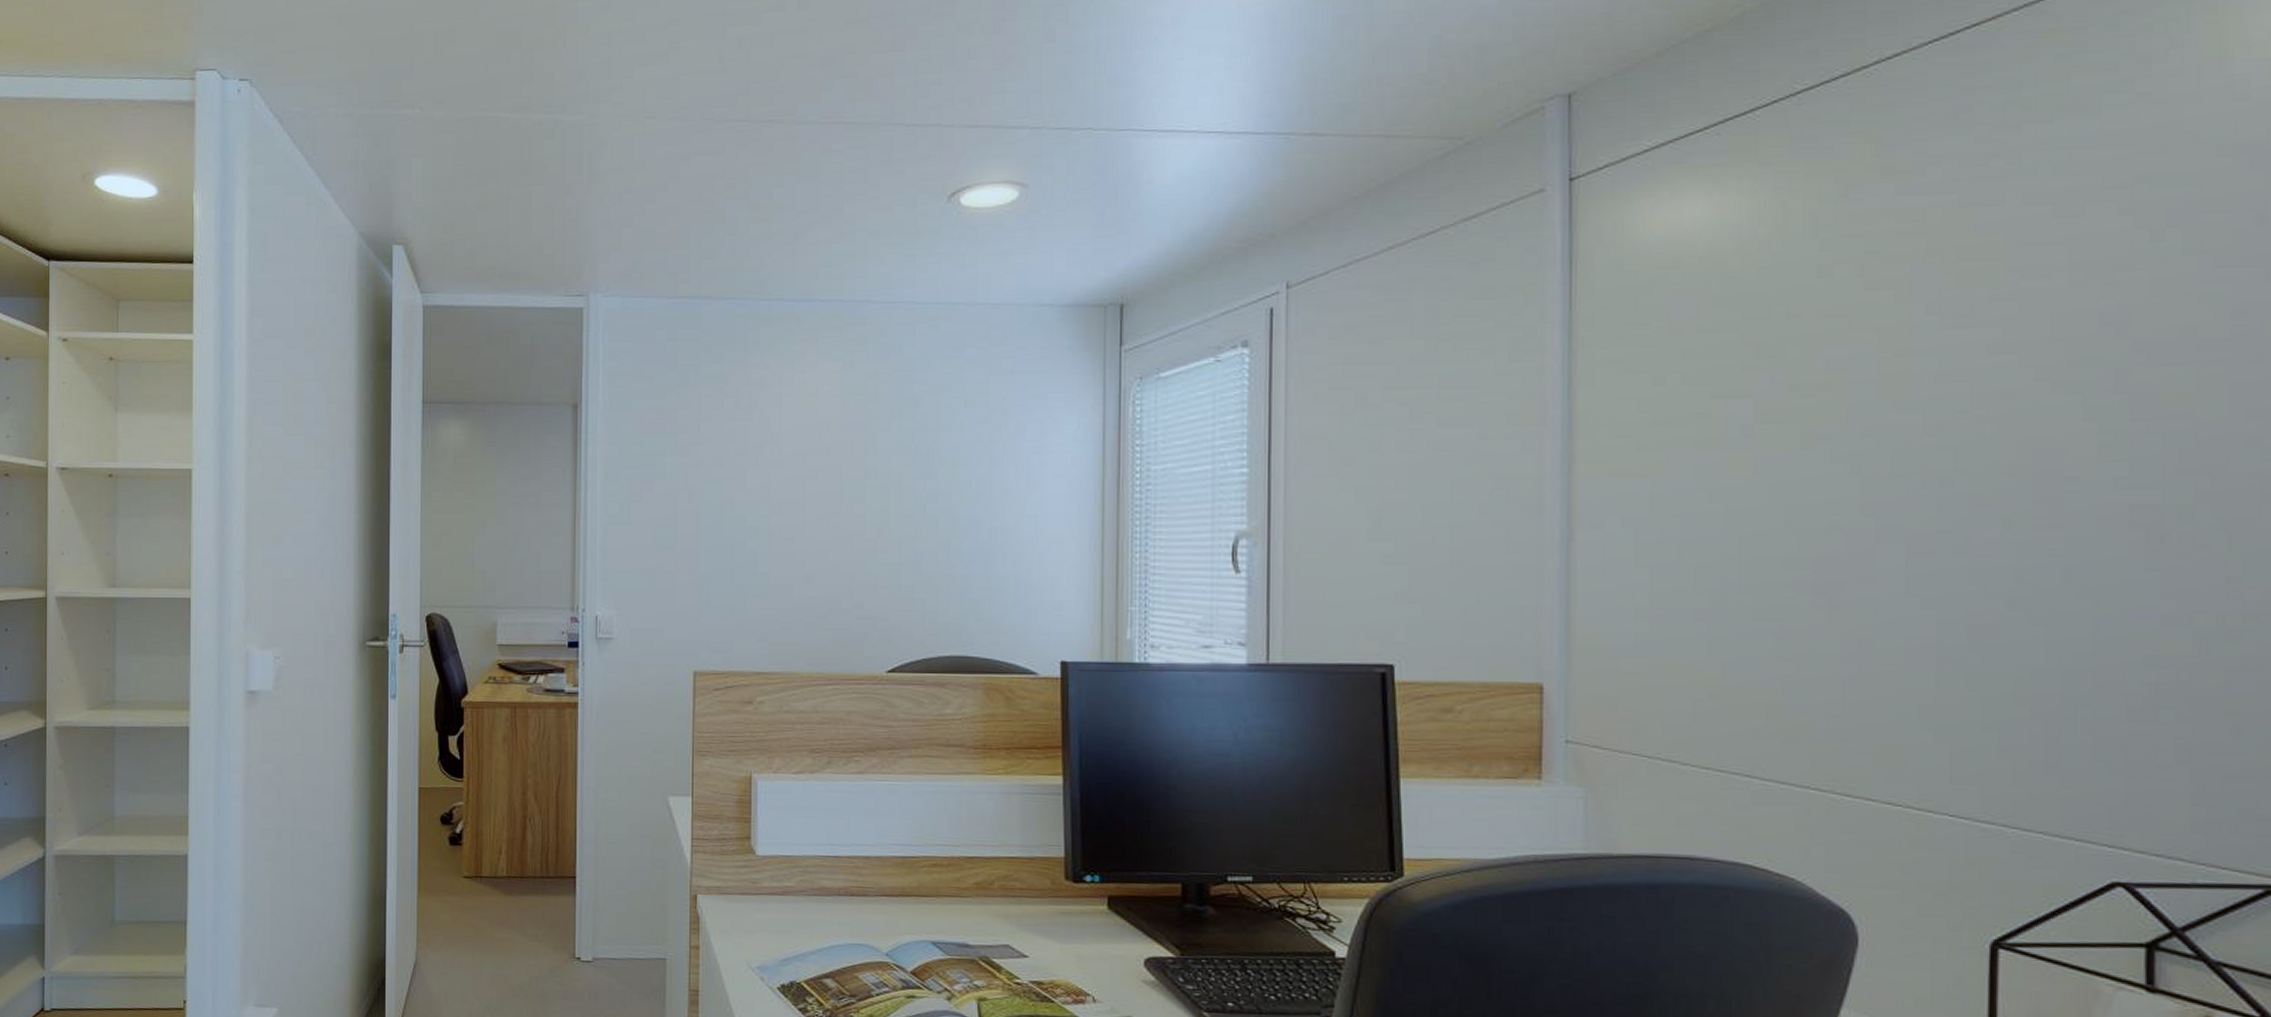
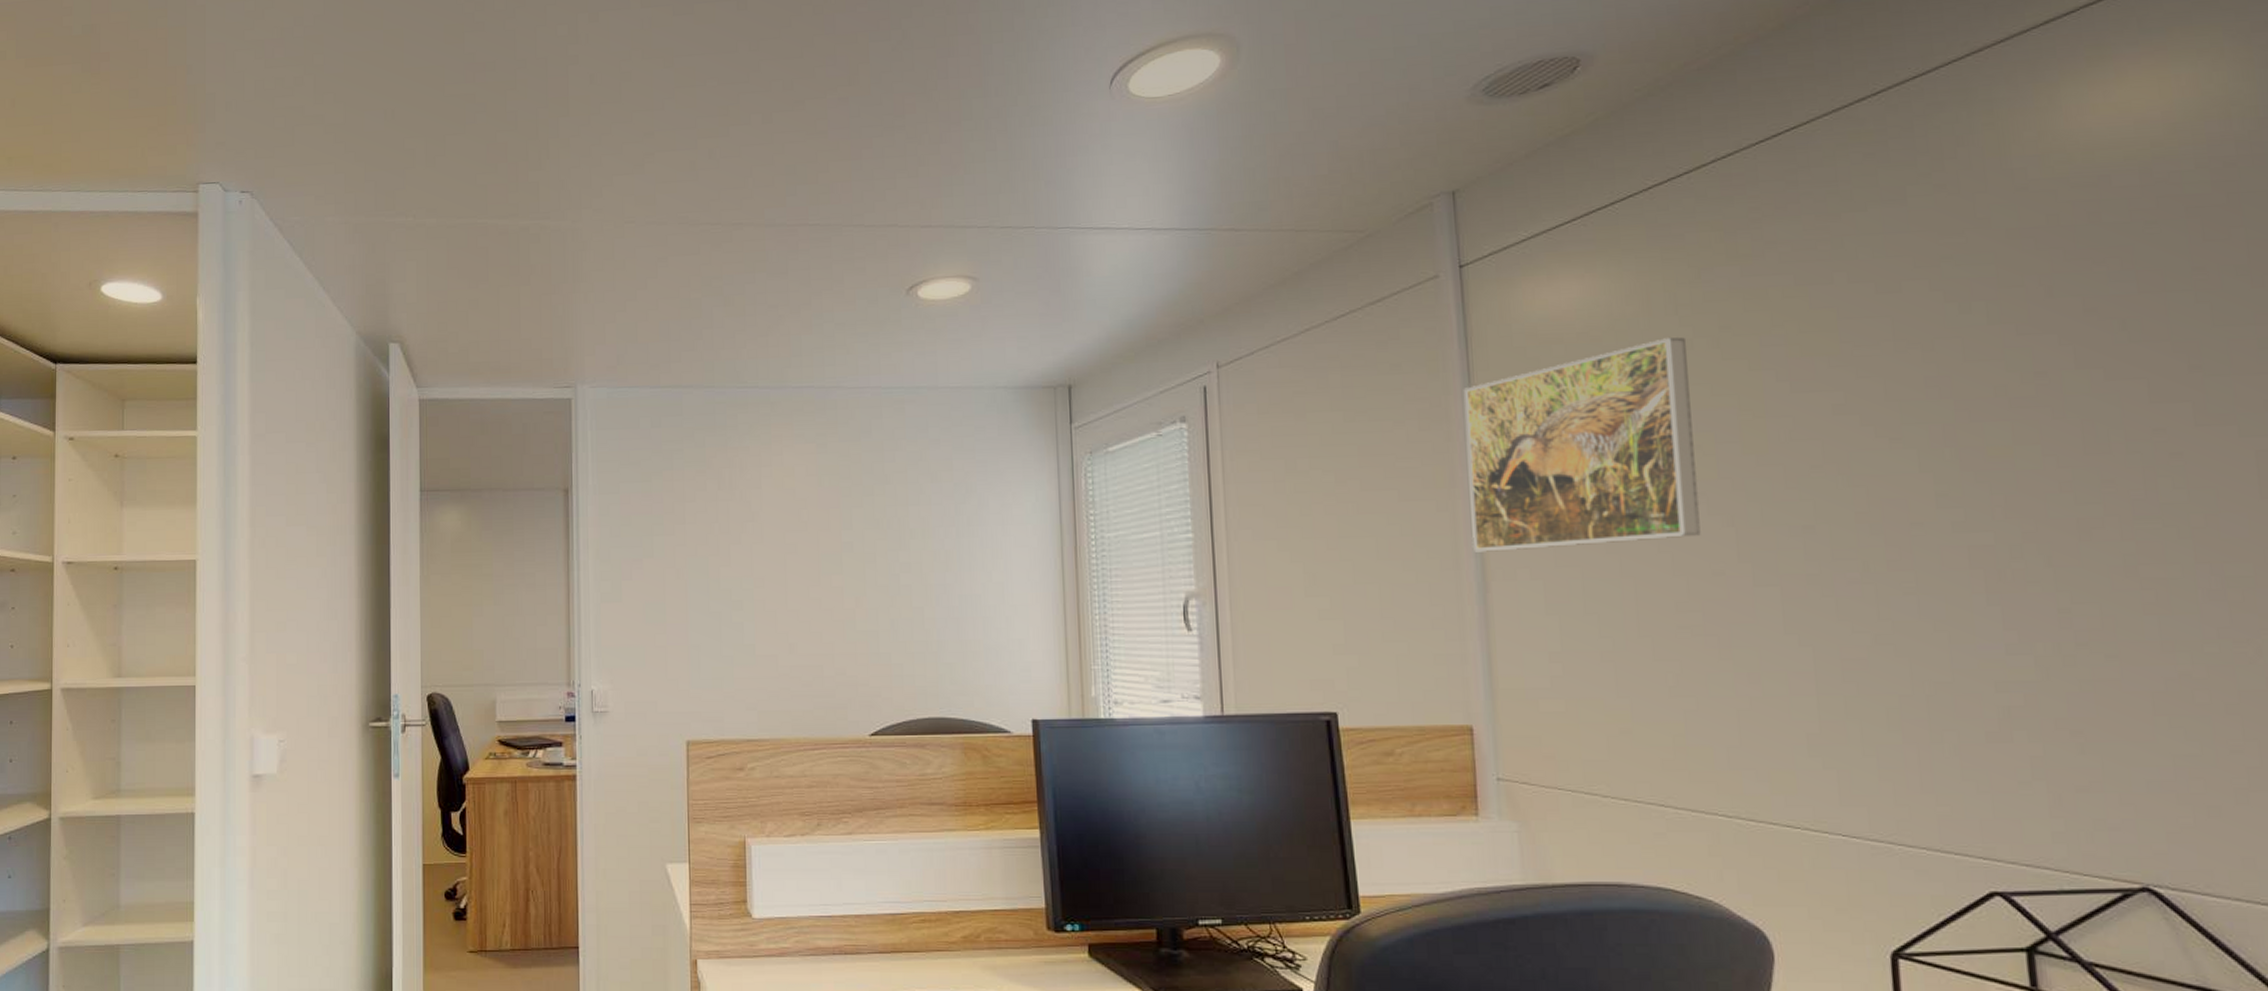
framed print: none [1560,263,1823,497] -> present [1463,337,1701,552]

